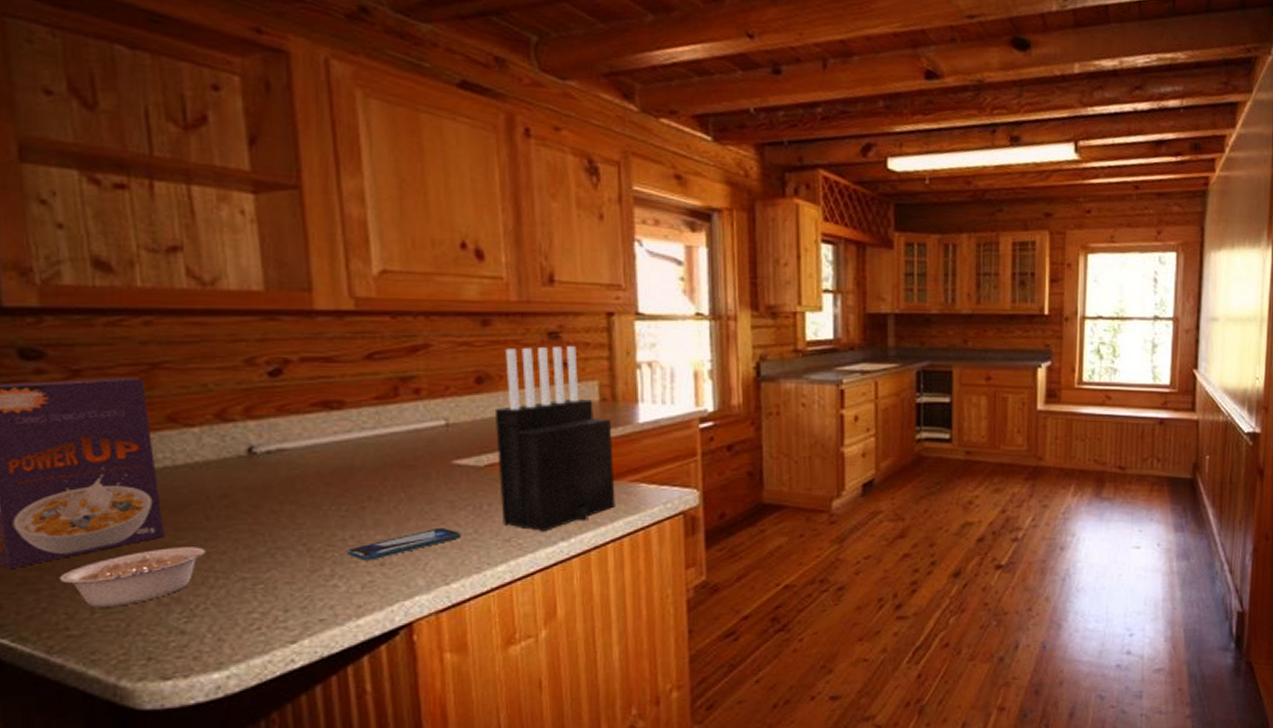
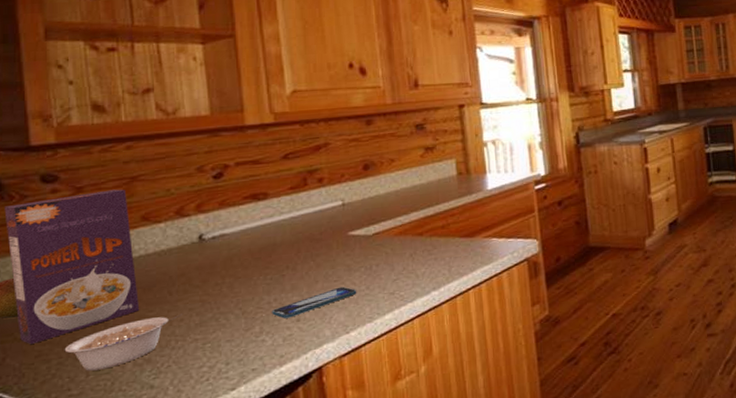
knife block: present [494,345,615,532] -> none [378,133,473,285]

